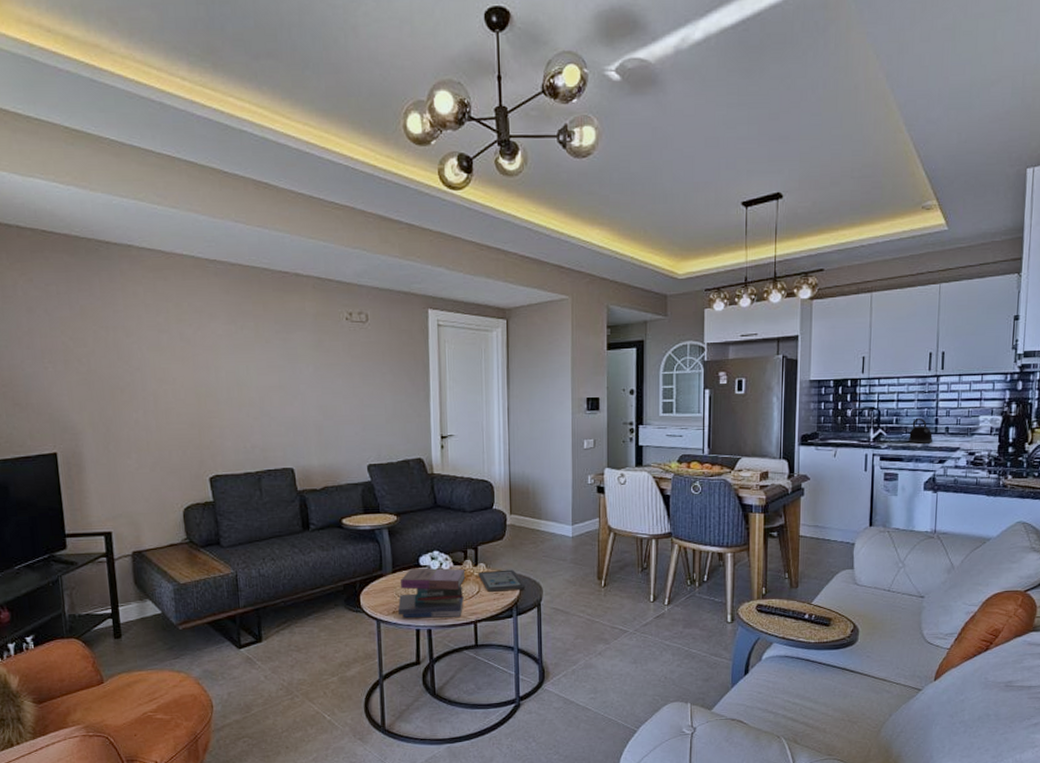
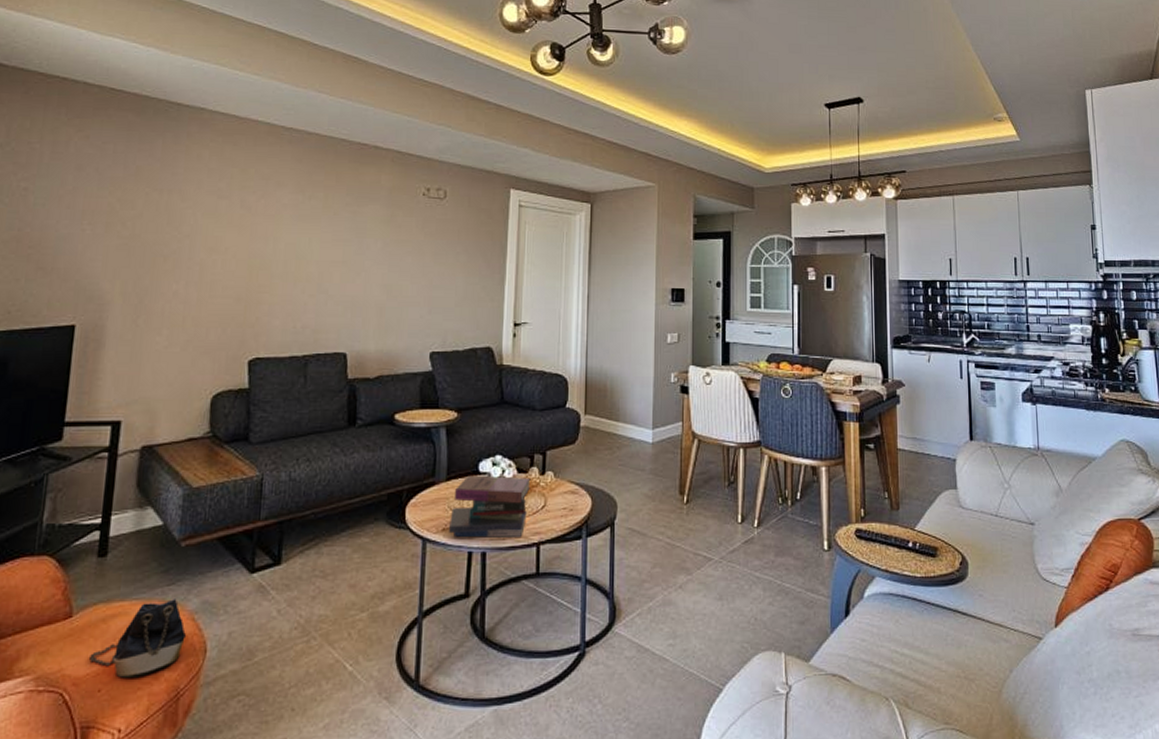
handbag: none [122,669,196,727] -> present [88,599,187,680]
tablet: present [478,569,526,592] -> none [545,480,598,507]
kettle: present [909,418,933,444] -> none [1002,324,1026,351]

